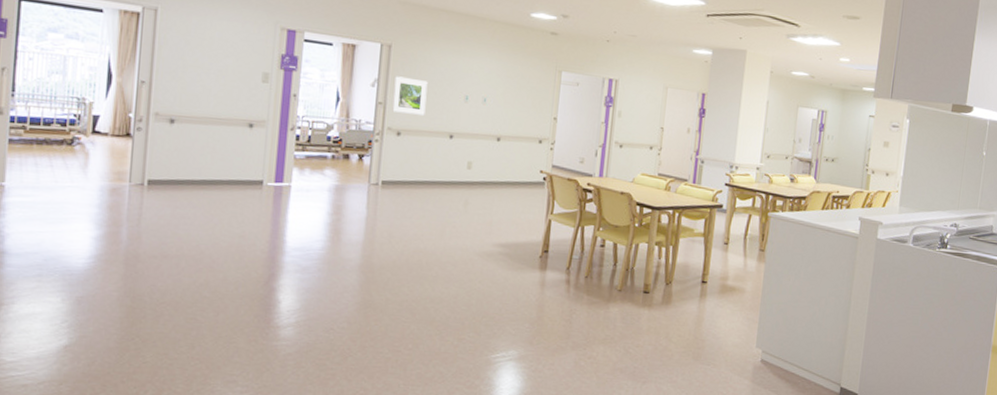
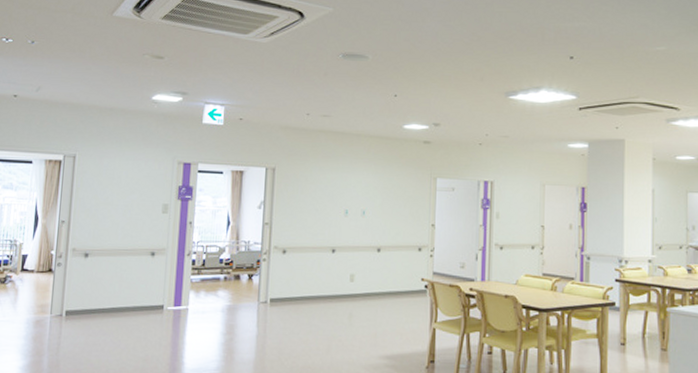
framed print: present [392,76,428,115] -> none [278,197,310,232]

